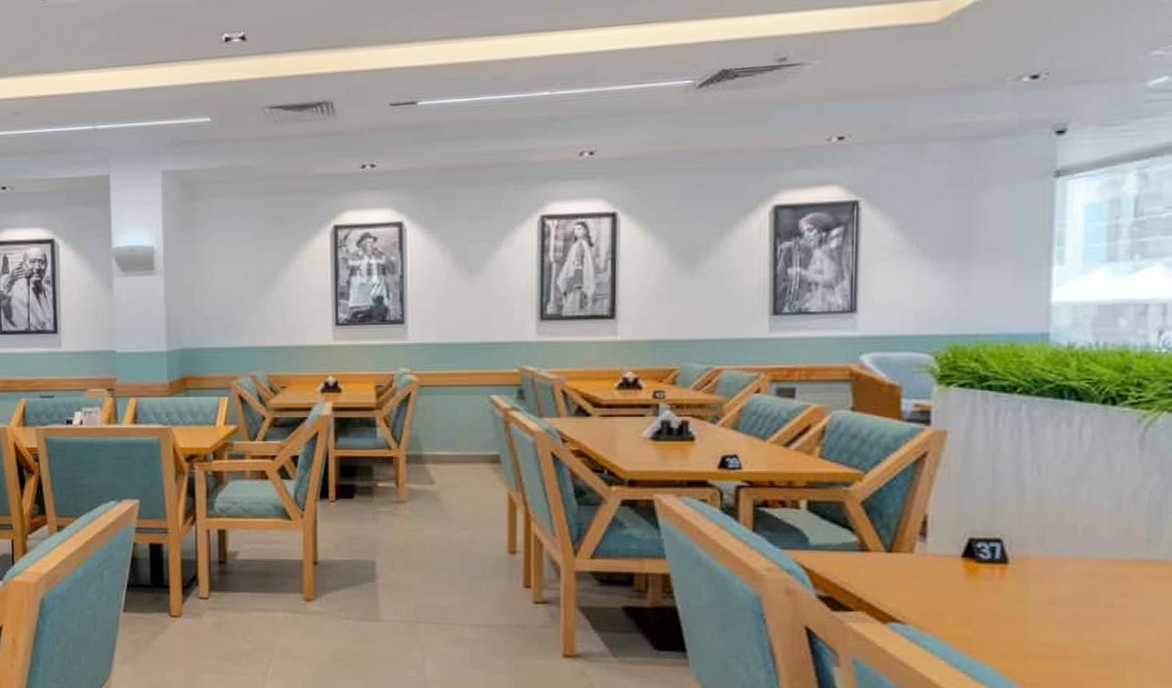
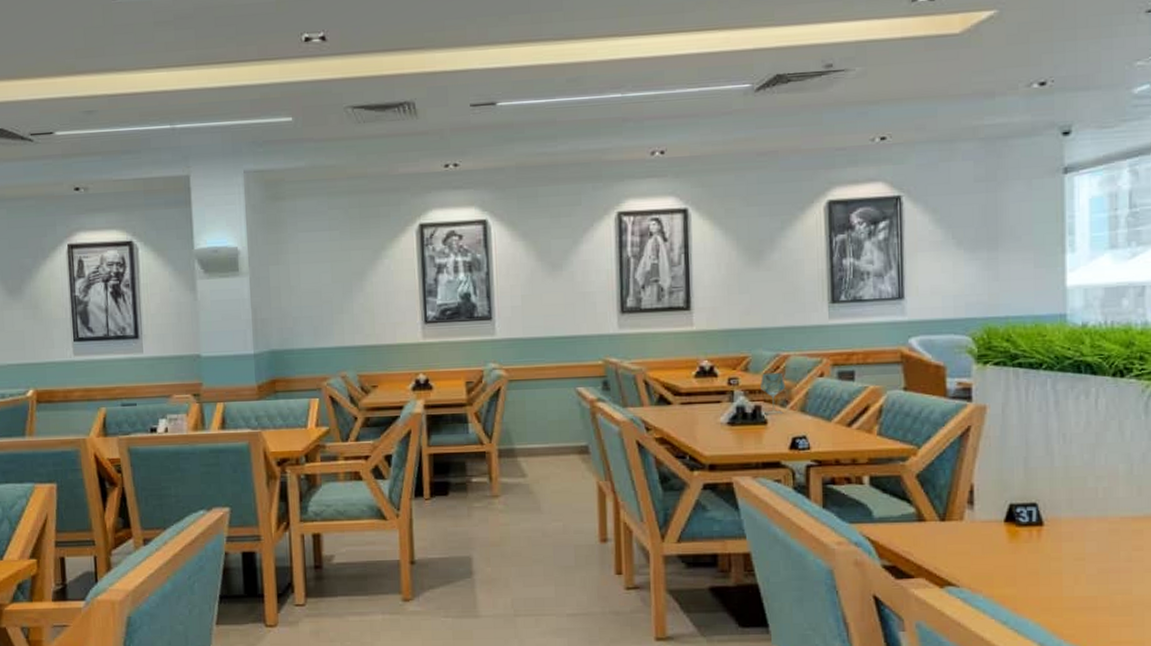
wine glass: none [689,387,717,432] -> present [761,372,786,416]

